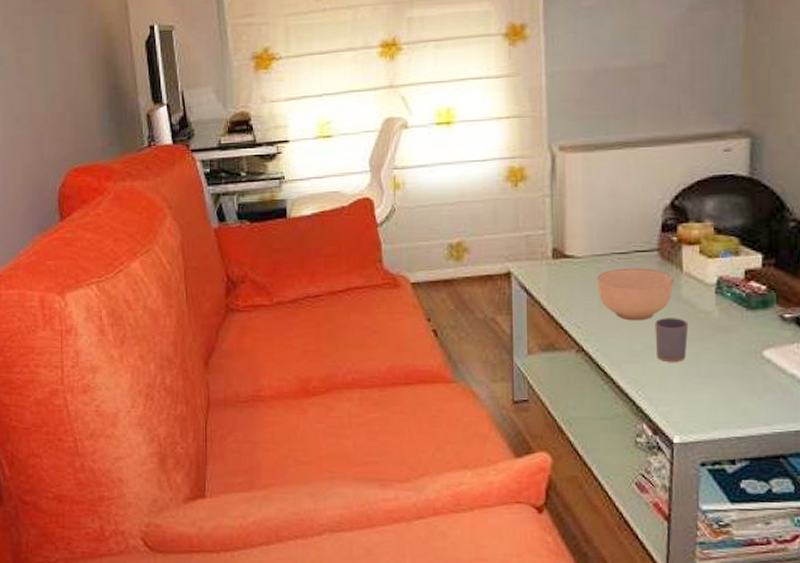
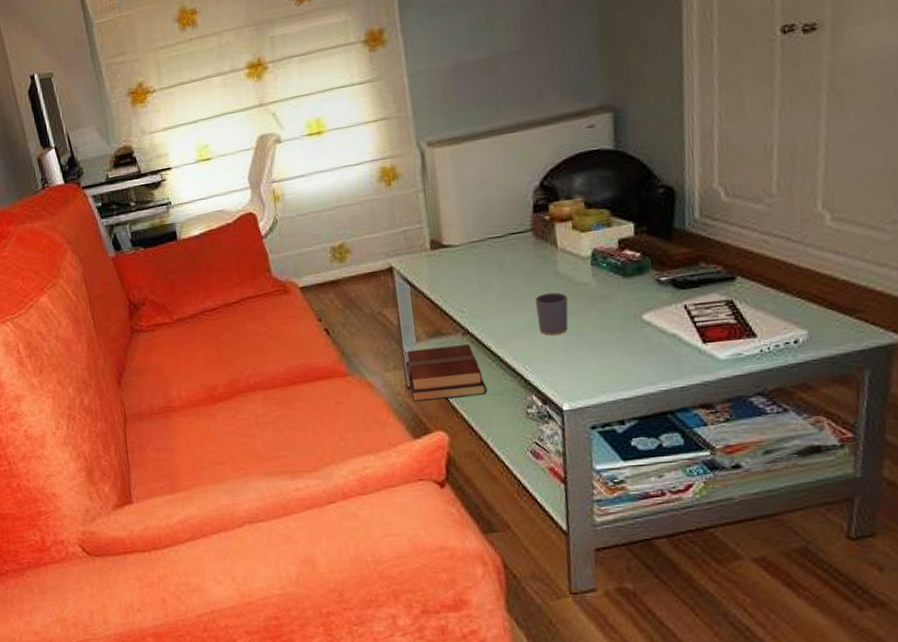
books: none [514,362,597,419] -> present [405,344,487,403]
bowl: present [597,267,675,321] -> none [475,249,551,300]

